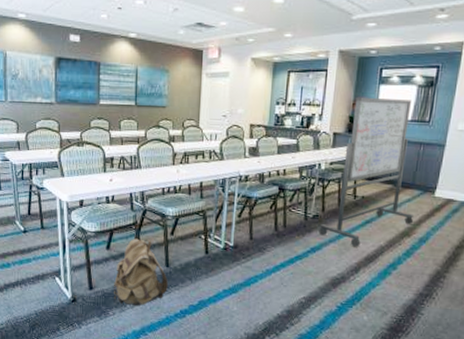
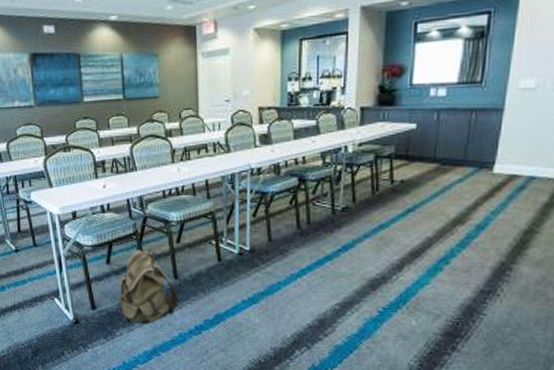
whiteboard: present [319,96,414,247] -> none [350,57,468,241]

